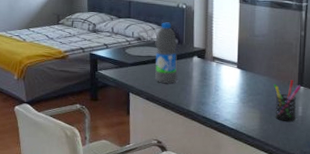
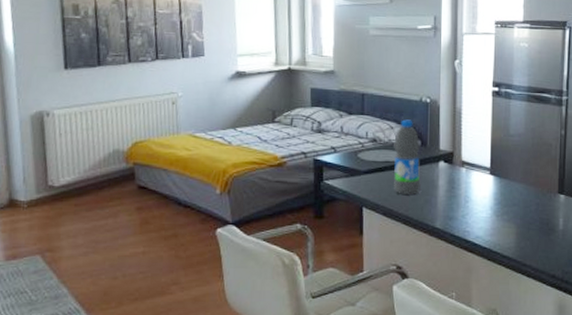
pen holder: present [273,80,301,122] -> none [531,187,562,237]

